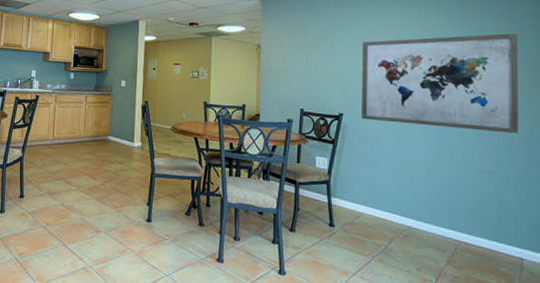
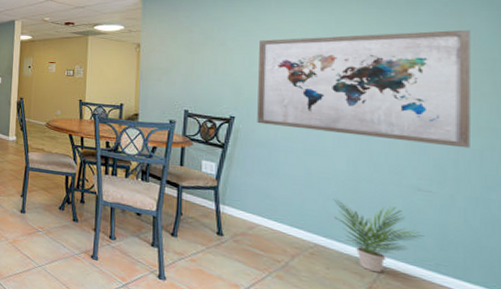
potted plant: none [422,185,488,247] -> present [334,199,424,273]

